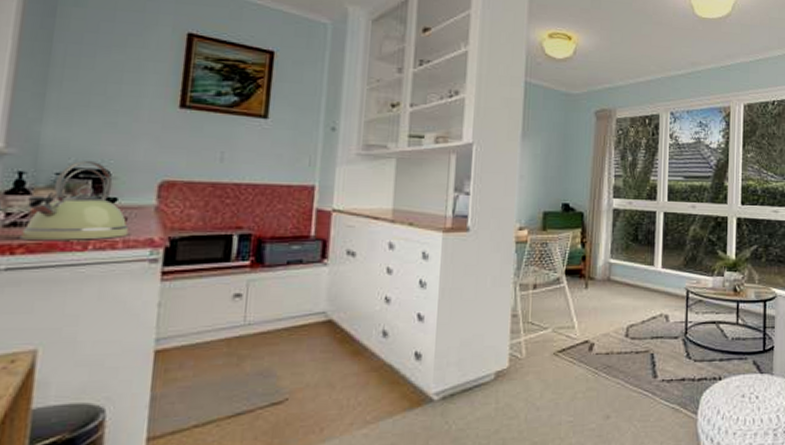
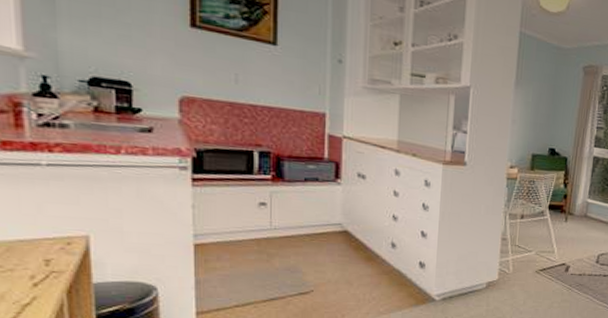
kettle: present [19,161,131,242] -> none [55,70,159,146]

